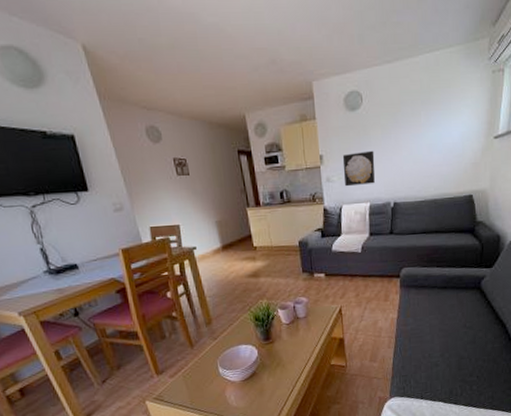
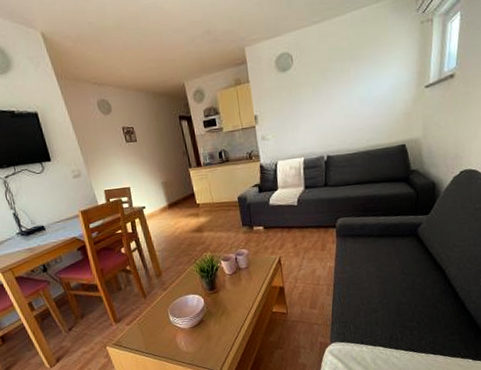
wall art: present [342,150,375,187] -> none [276,108,308,144]

